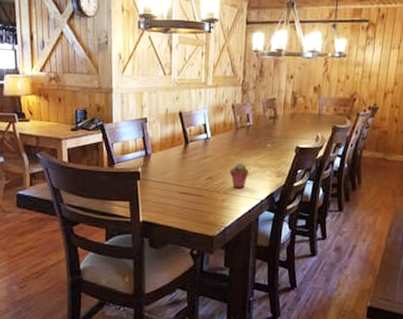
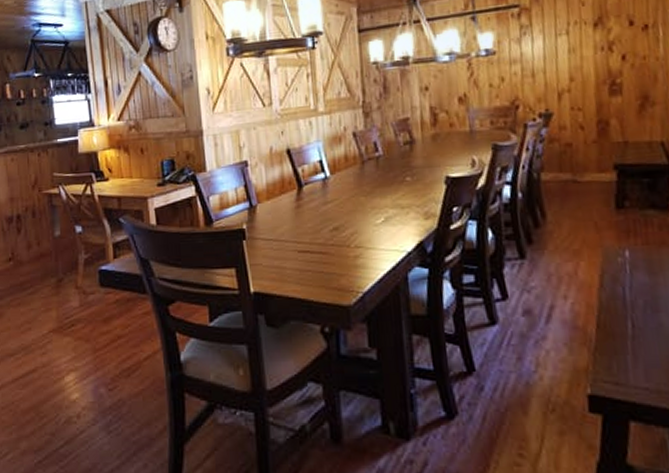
potted succulent: present [229,163,249,189] -> none [359,205,387,240]

